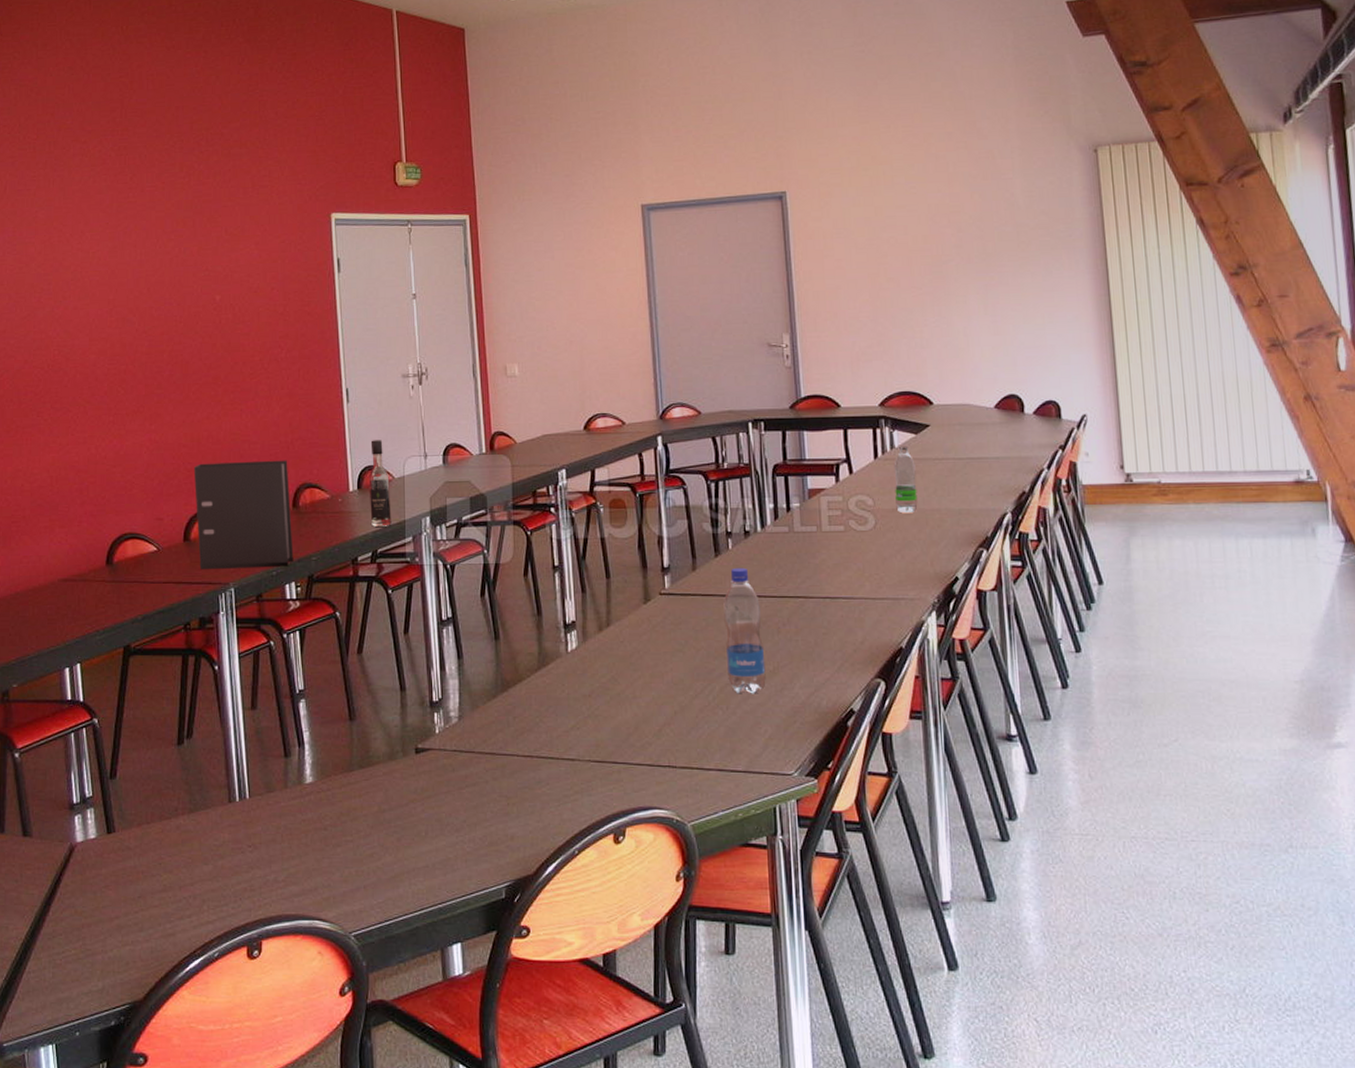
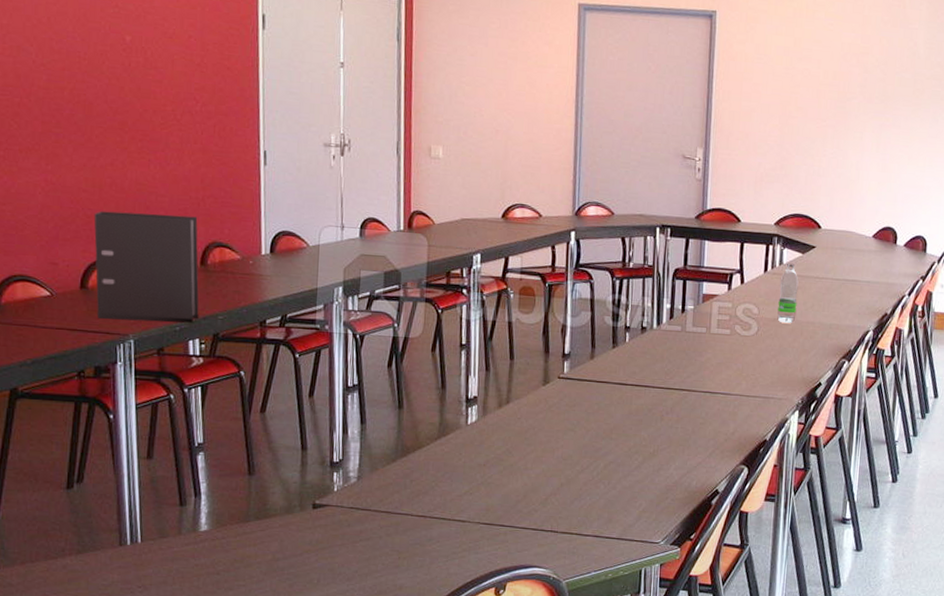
bottle: present [368,440,392,527] -> none [282,206,304,293]
bottle: present [723,567,766,694] -> none [612,359,649,472]

